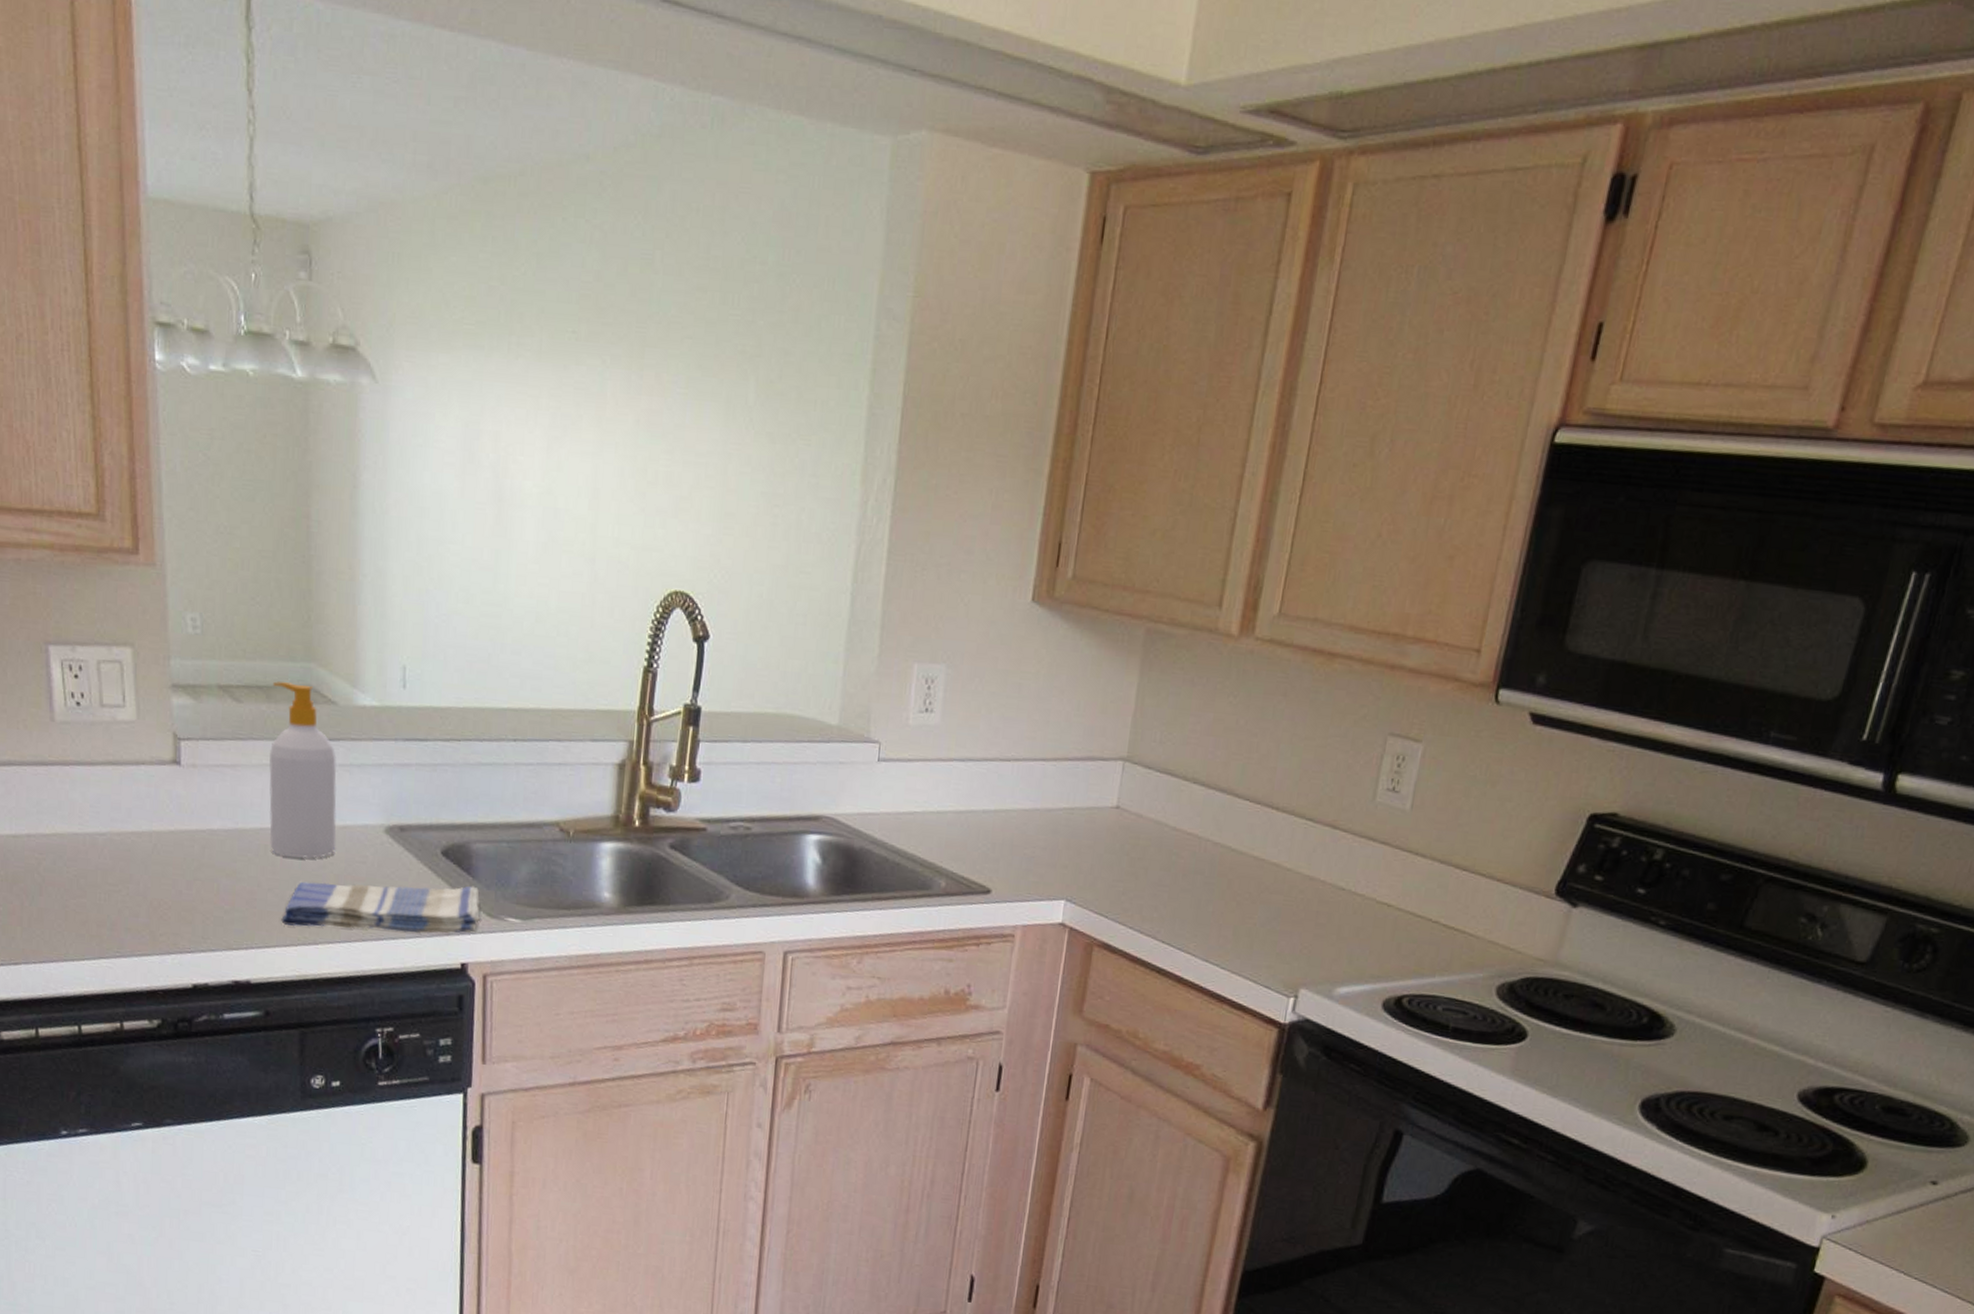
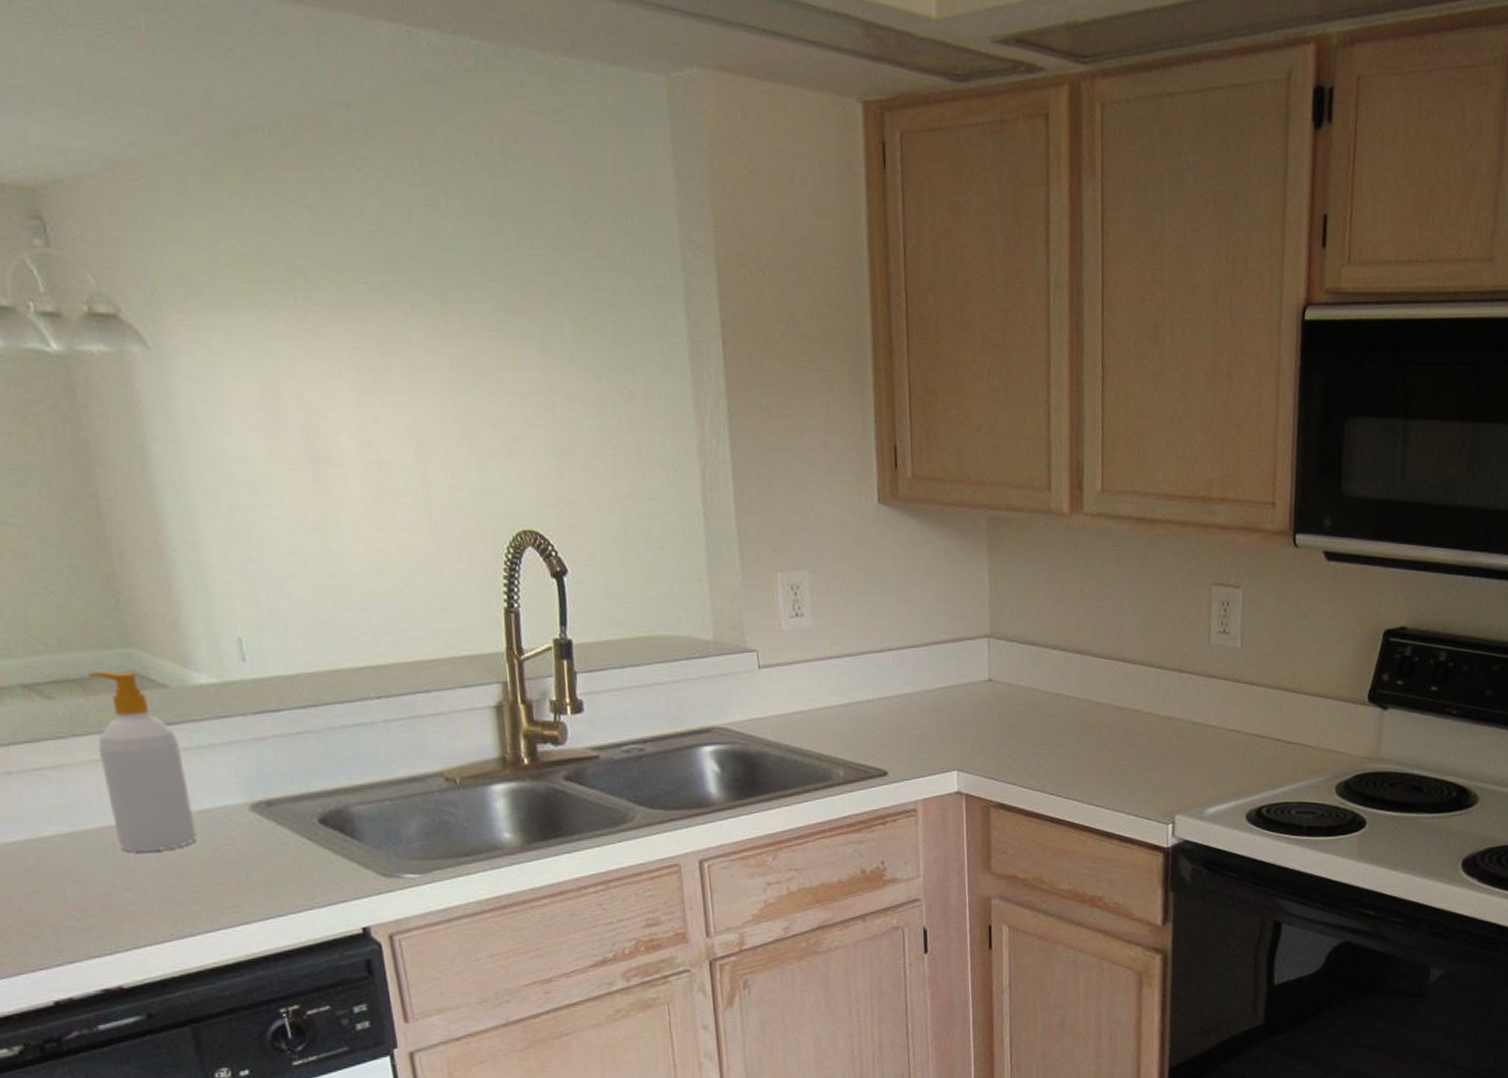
dish towel: present [281,881,480,933] -> none [147,849,374,922]

